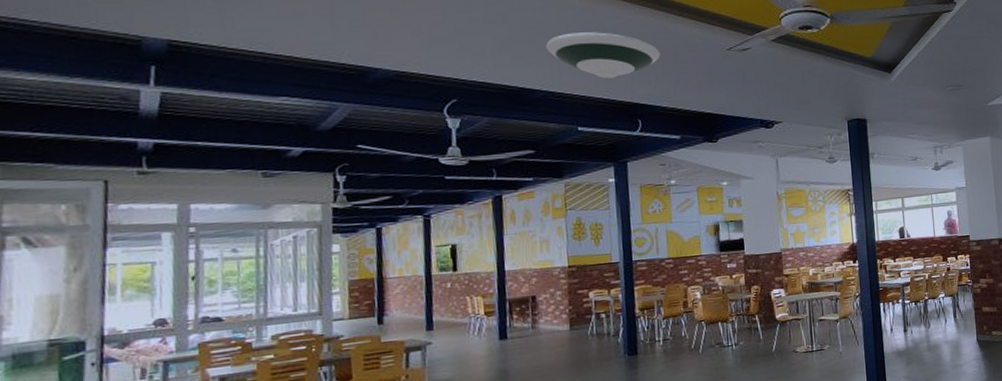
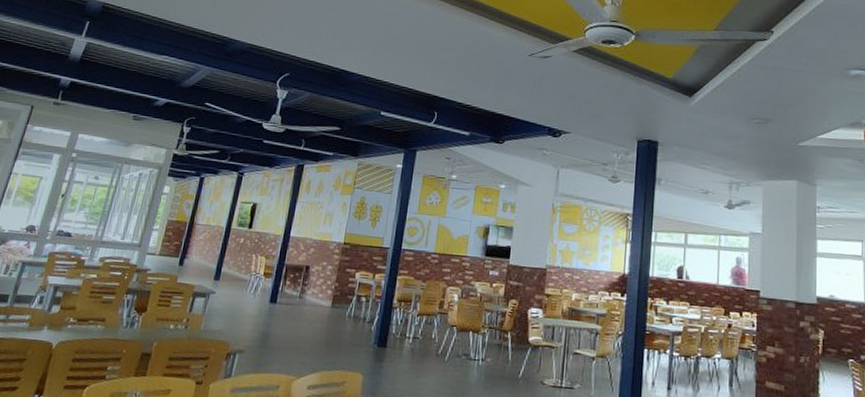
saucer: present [546,32,661,78] -> none [370,26,467,70]

